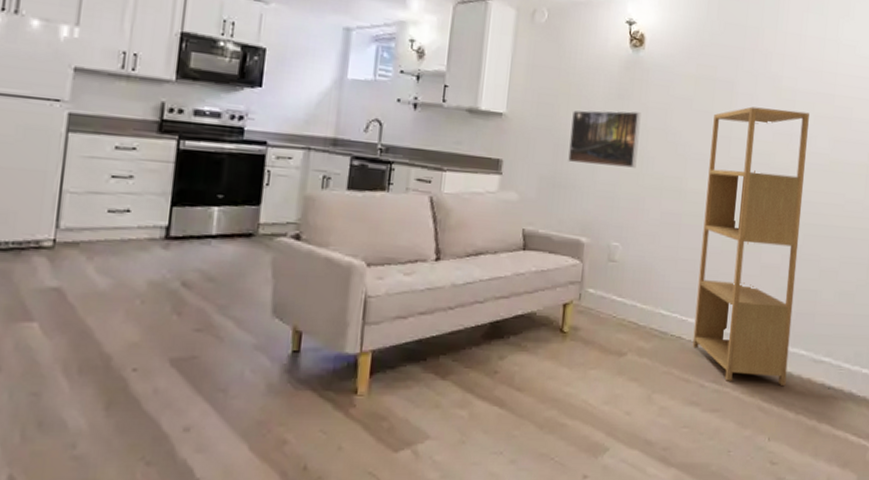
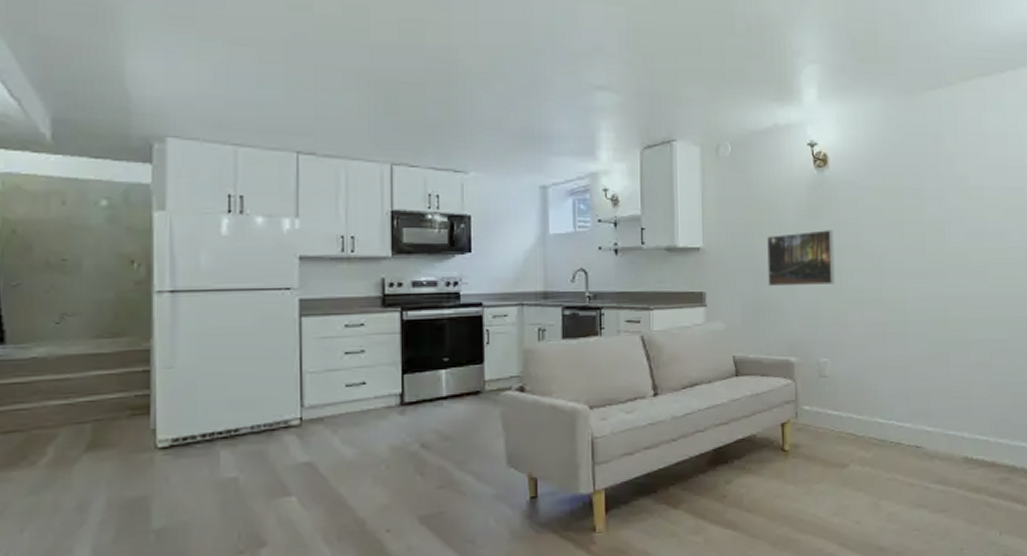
shelving unit: present [692,106,809,386] -> none [905,209,1010,481]

